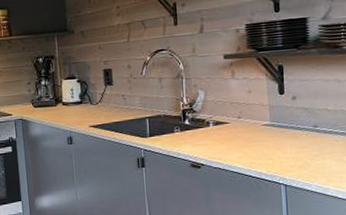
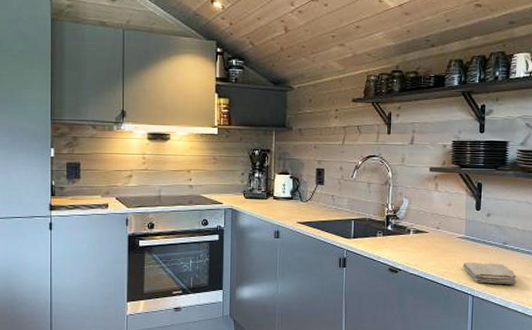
washcloth: none [270,148,334,171] -> present [462,261,518,284]

